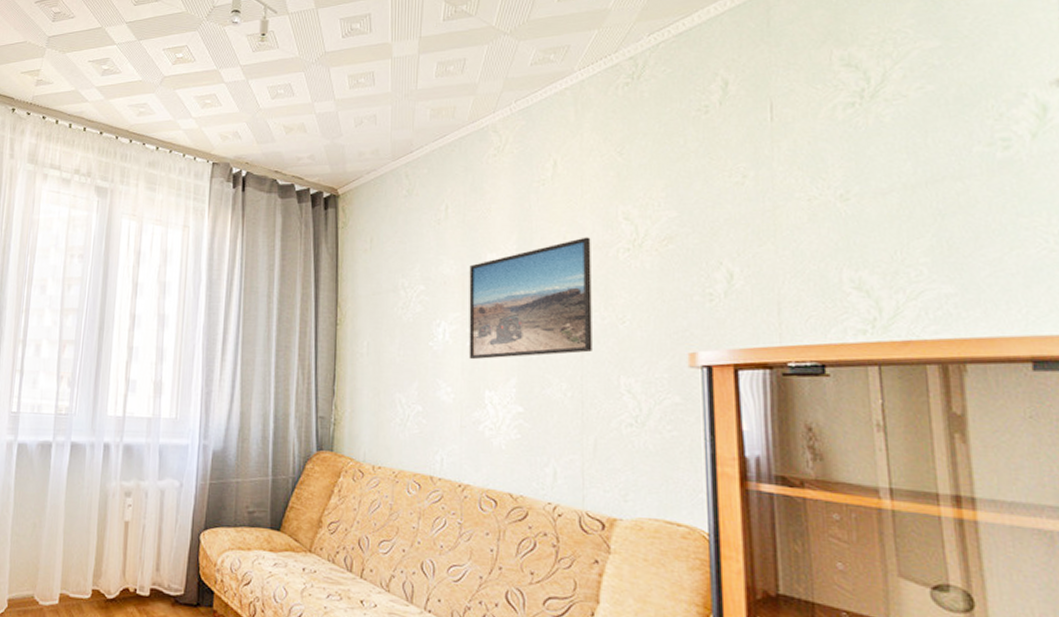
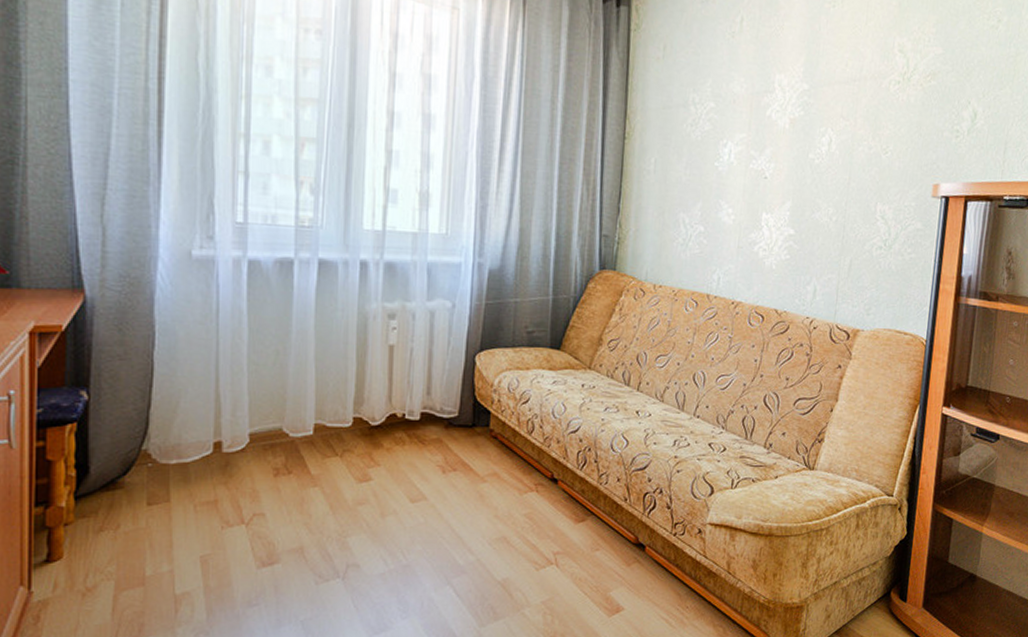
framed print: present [468,237,592,360] -> none [750,65,869,182]

